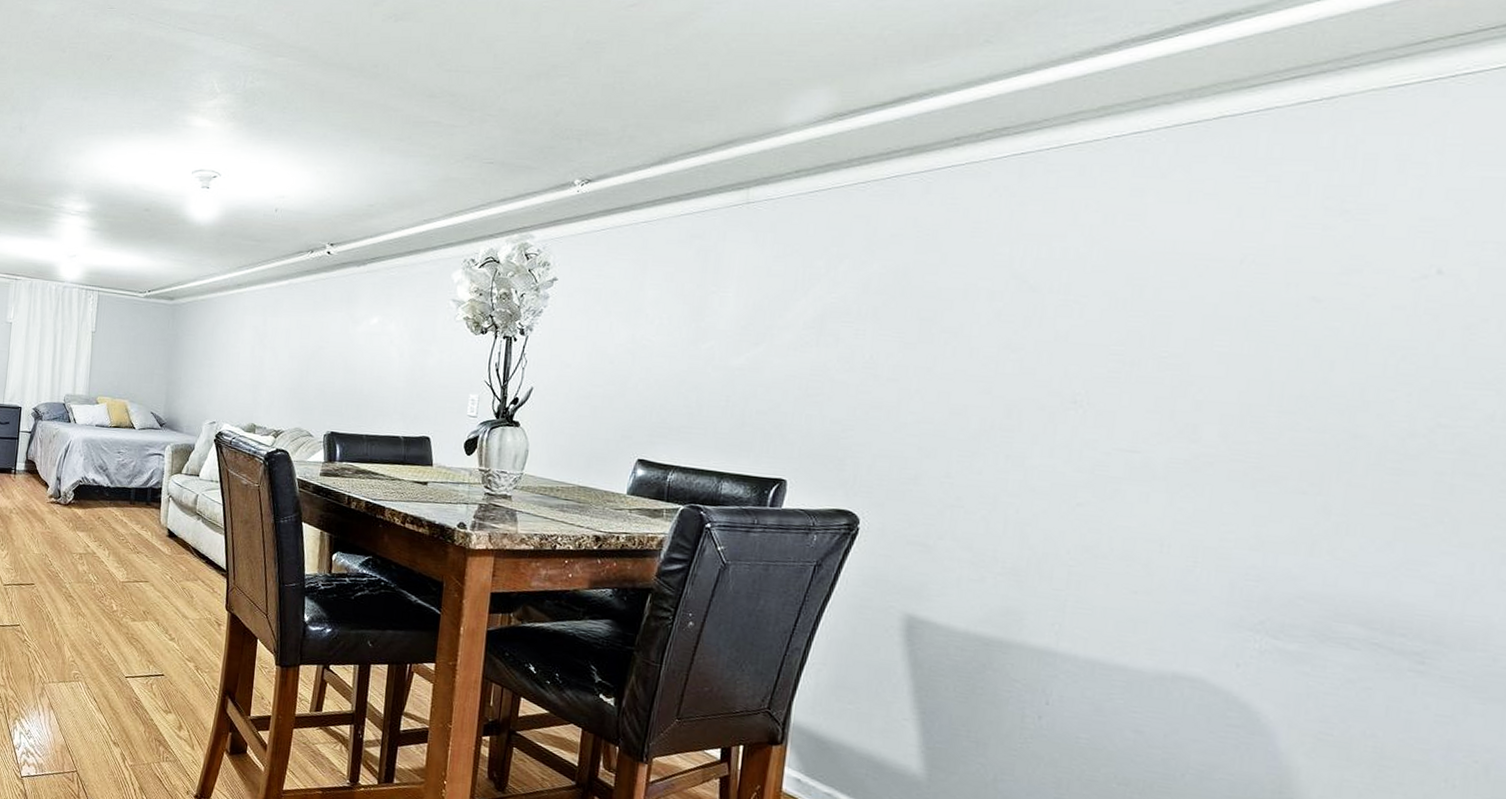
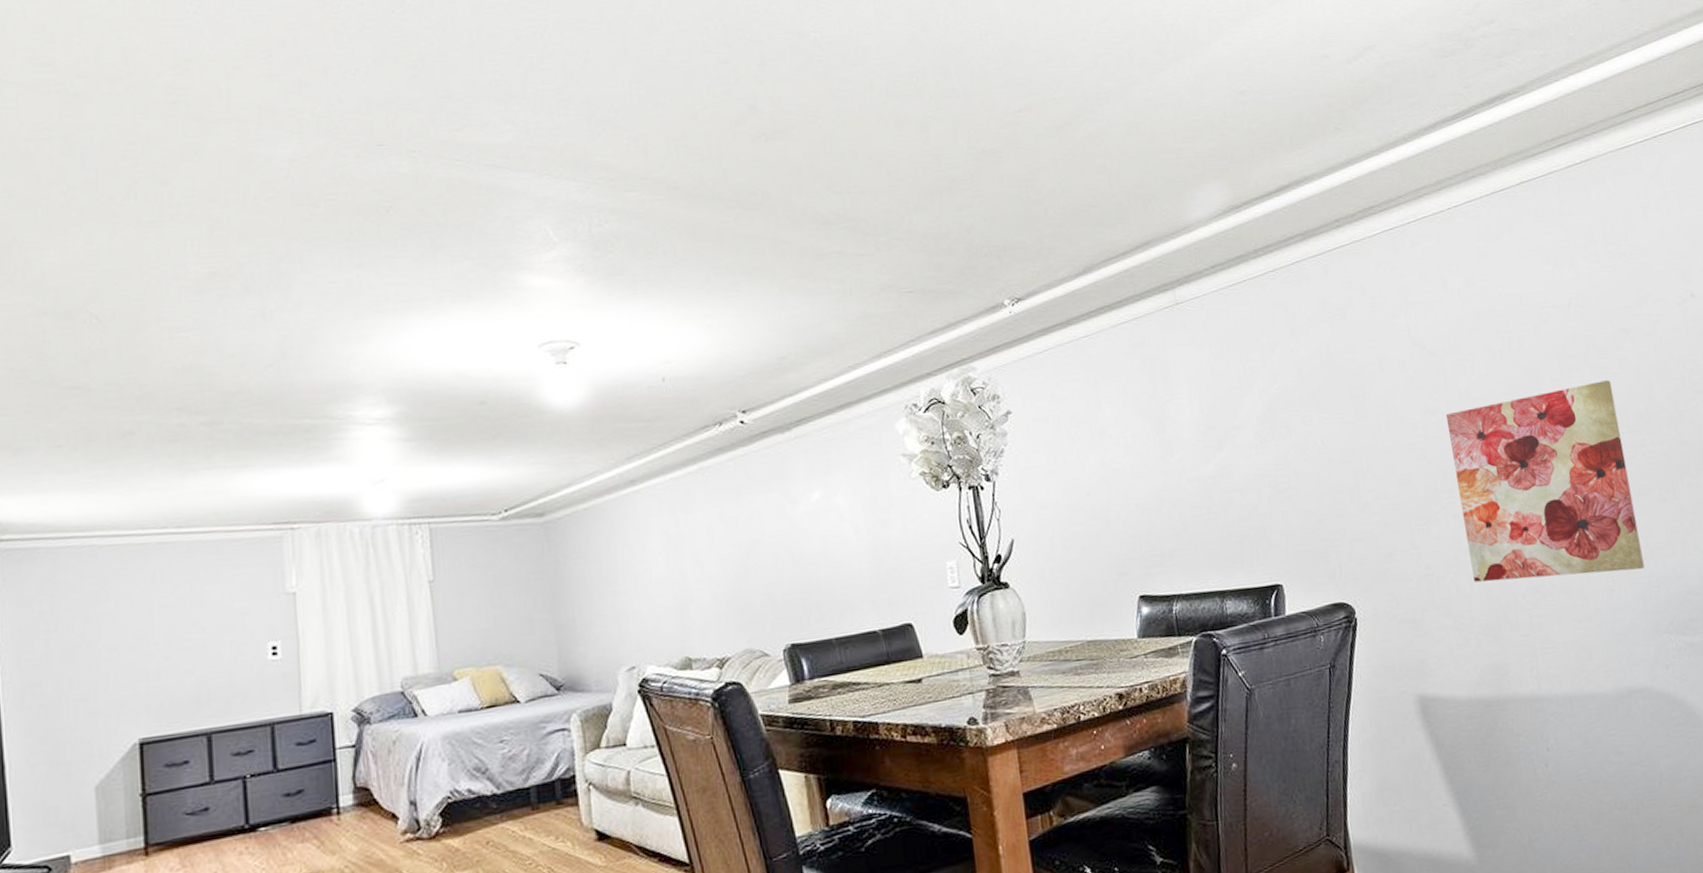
wall art: none [1010,350,1272,559] -> present [1445,380,1645,582]

